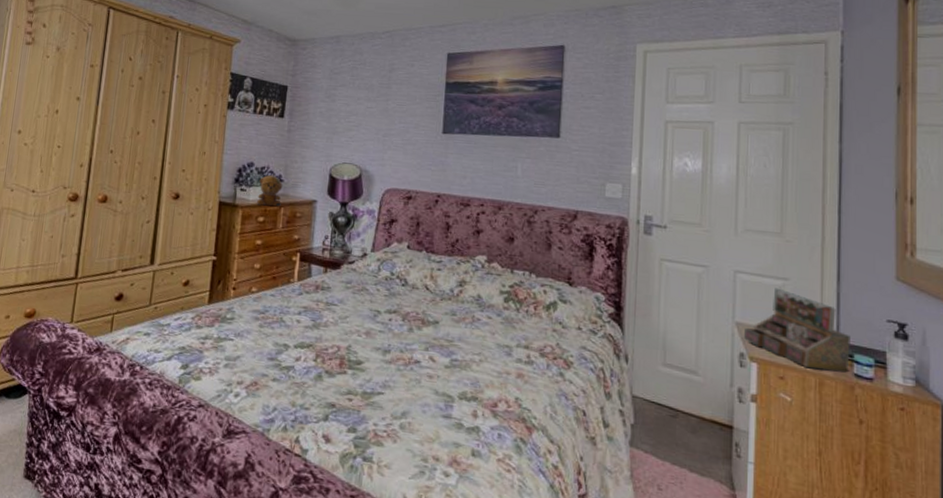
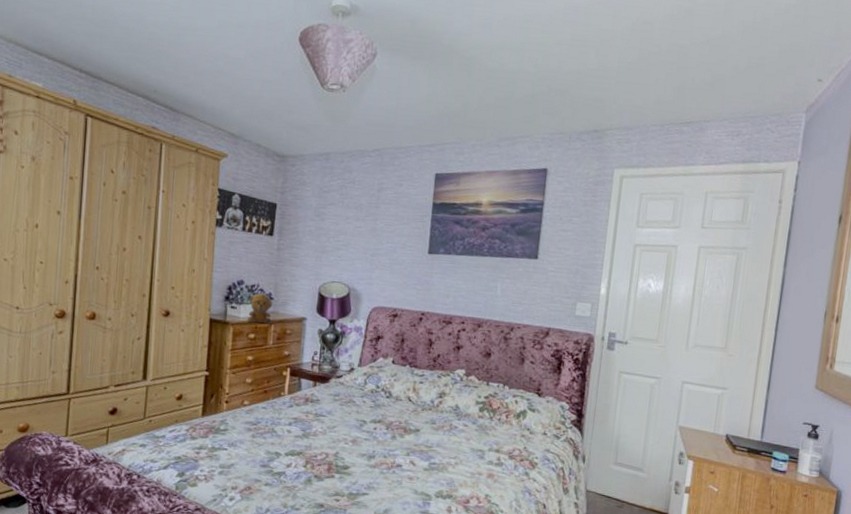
jewelry box: present [744,287,850,373] -> none [685,396,772,467]

